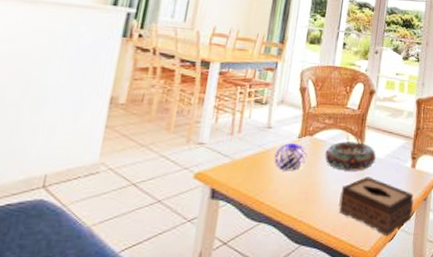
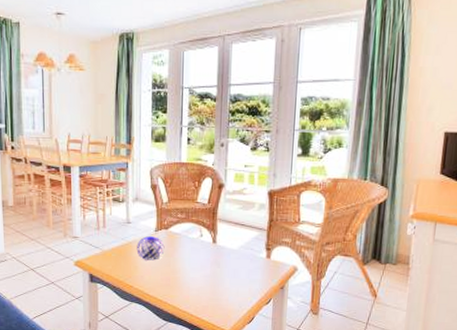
decorative bowl: present [325,141,376,171] -> none [181,234,230,261]
tissue box: present [339,177,414,237] -> none [198,266,270,319]

